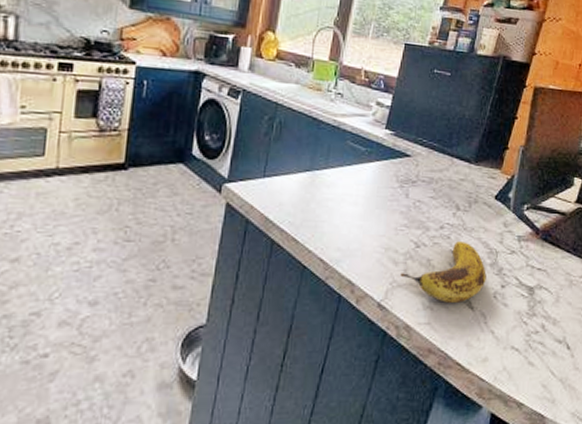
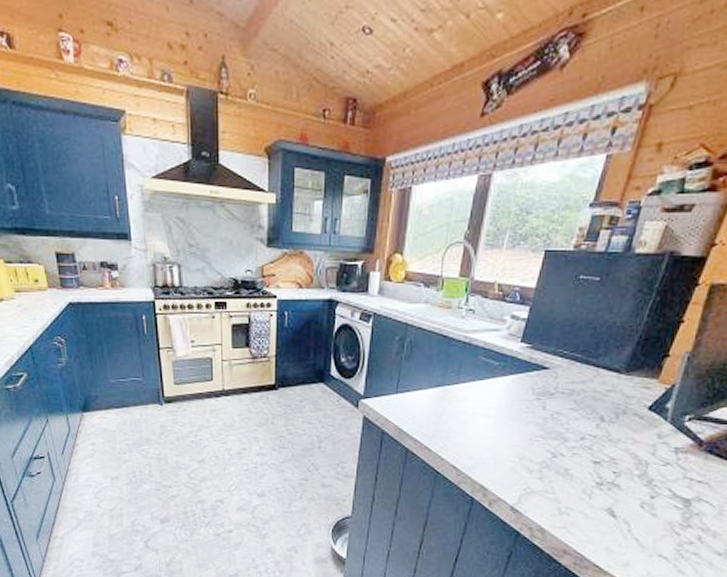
fruit: present [400,241,487,302] -> none [535,452,633,510]

